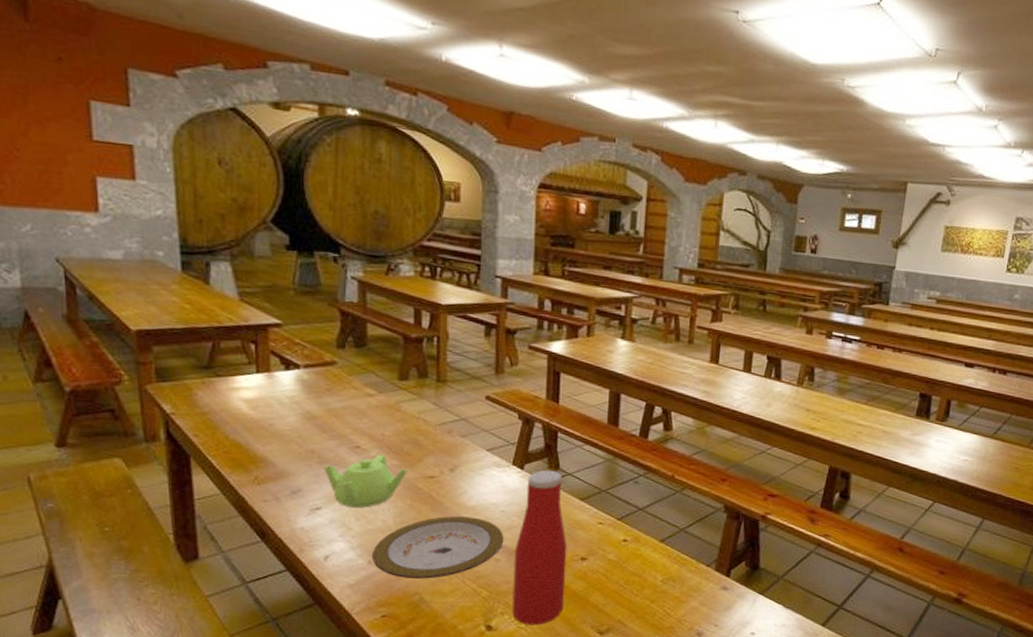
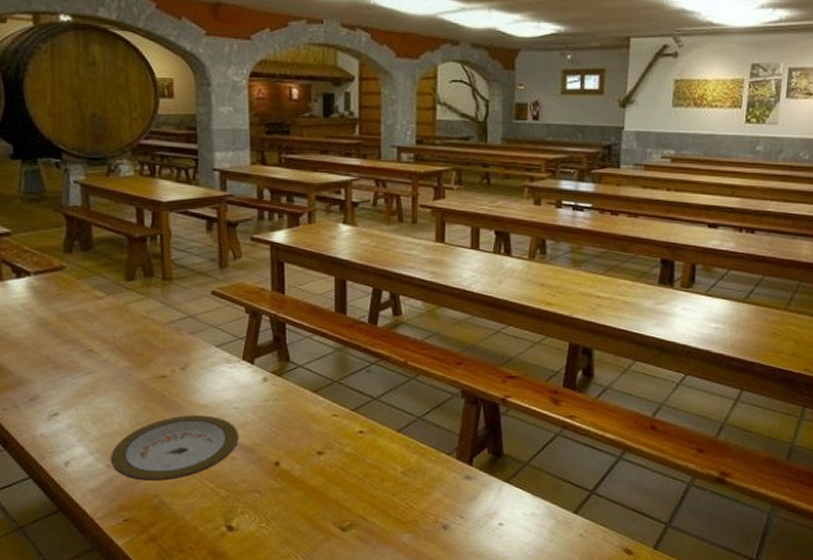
teapot: present [324,455,408,509] -> none [59,357,140,413]
bottle: present [512,470,568,626] -> none [250,363,304,524]

